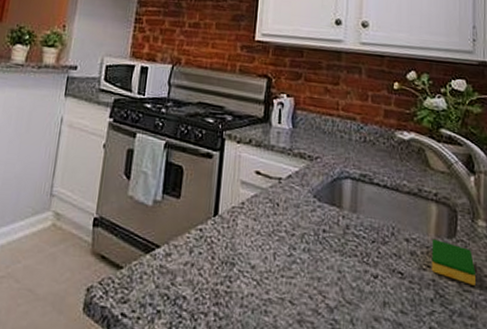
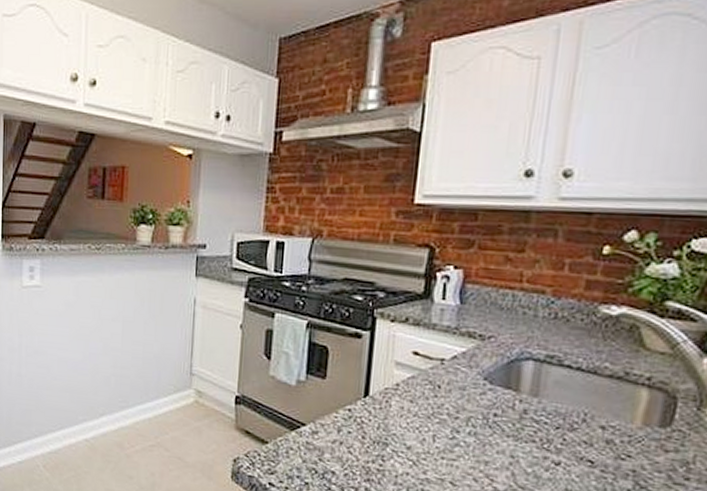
dish sponge: present [431,238,475,285] -> none [632,427,694,479]

